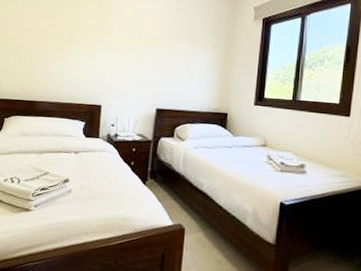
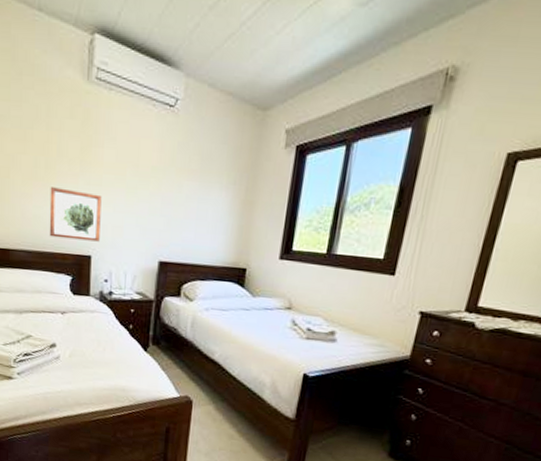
wall art: none [68,53,112,94] -> present [49,187,102,242]

